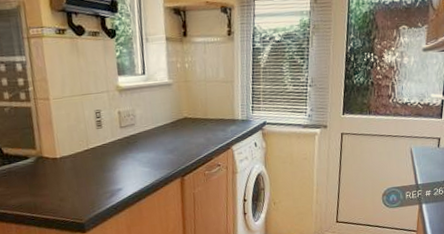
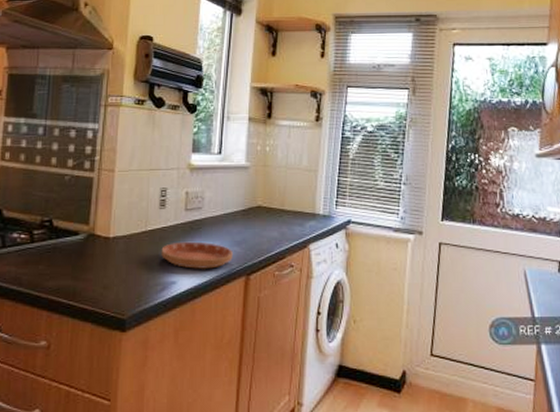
saucer: none [104,153,168,177] -> present [161,241,233,269]

